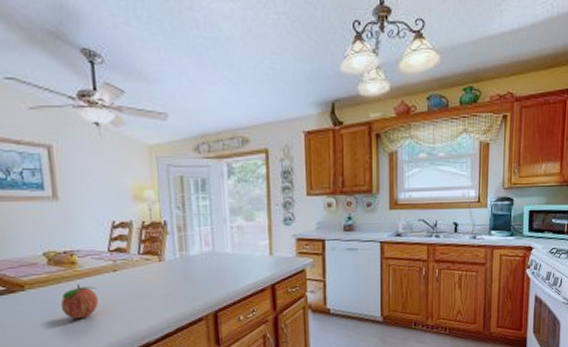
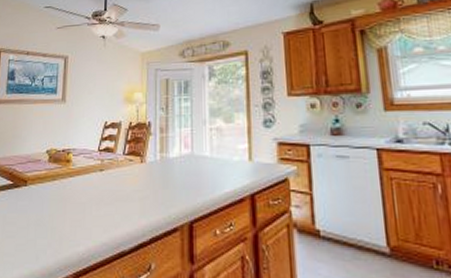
fruit: present [61,284,99,319] -> none [53,182,85,218]

